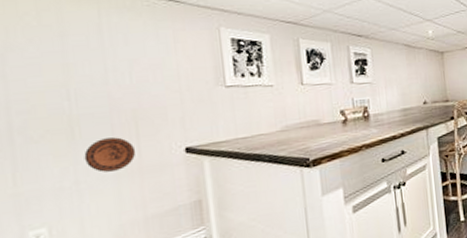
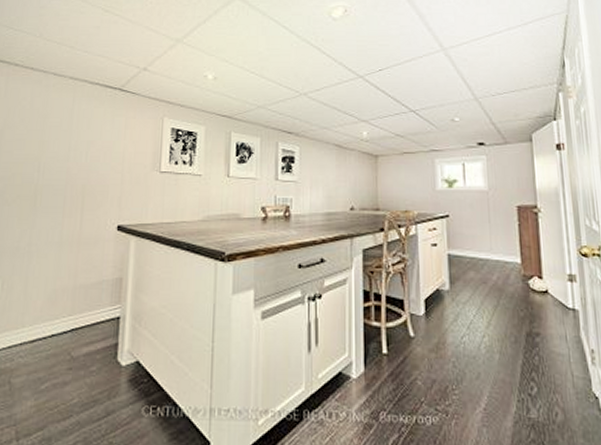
decorative plate: present [84,137,136,172] -> none [39,208,79,239]

